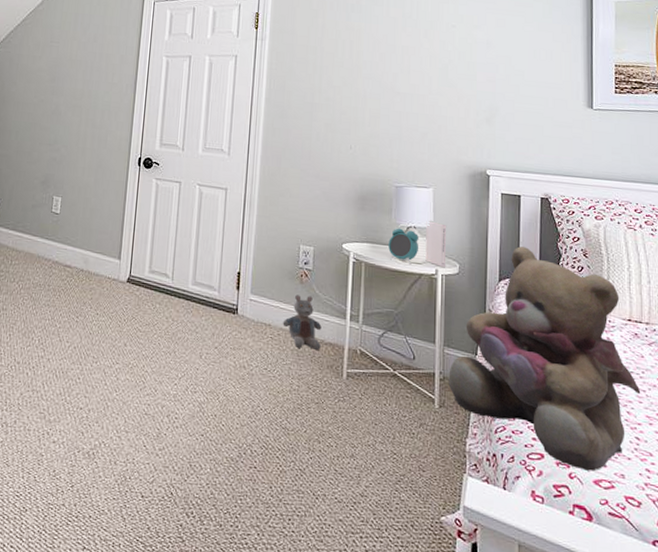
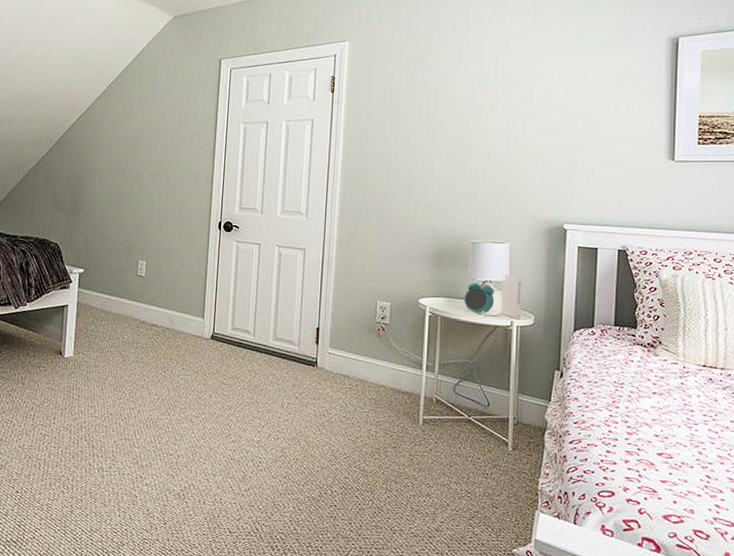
stuffed animal: present [282,294,322,350] -> none [360,347,398,398]
teddy bear: present [448,246,641,472] -> none [522,298,713,507]

